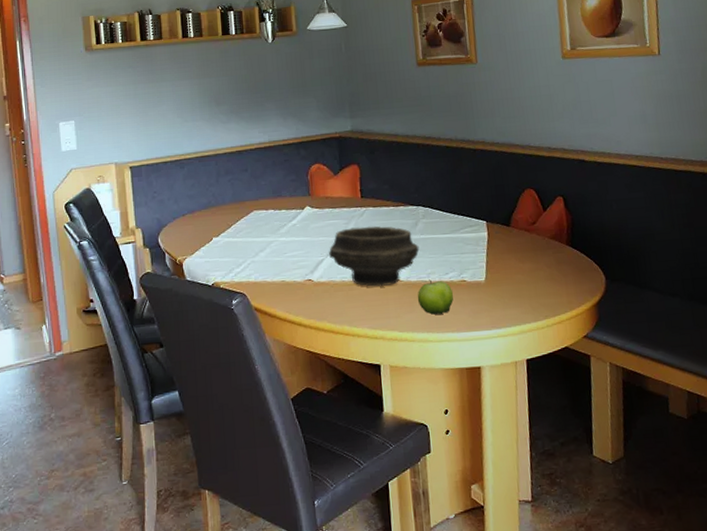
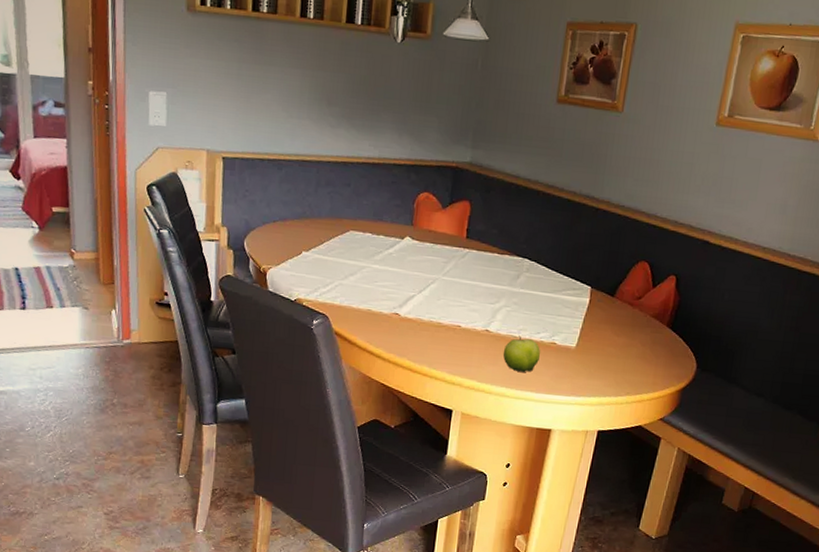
bowl: present [328,226,420,287] -> none [421,267,516,334]

